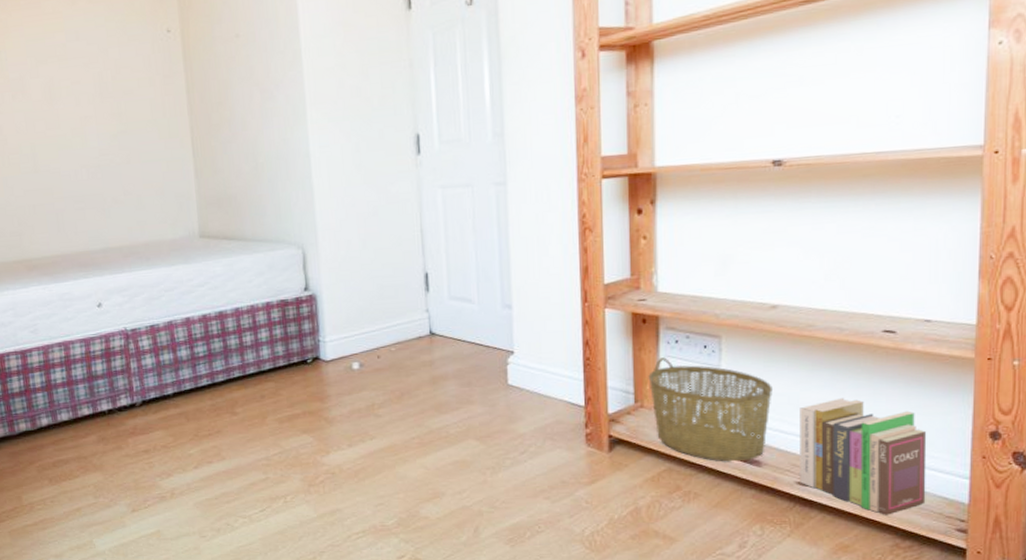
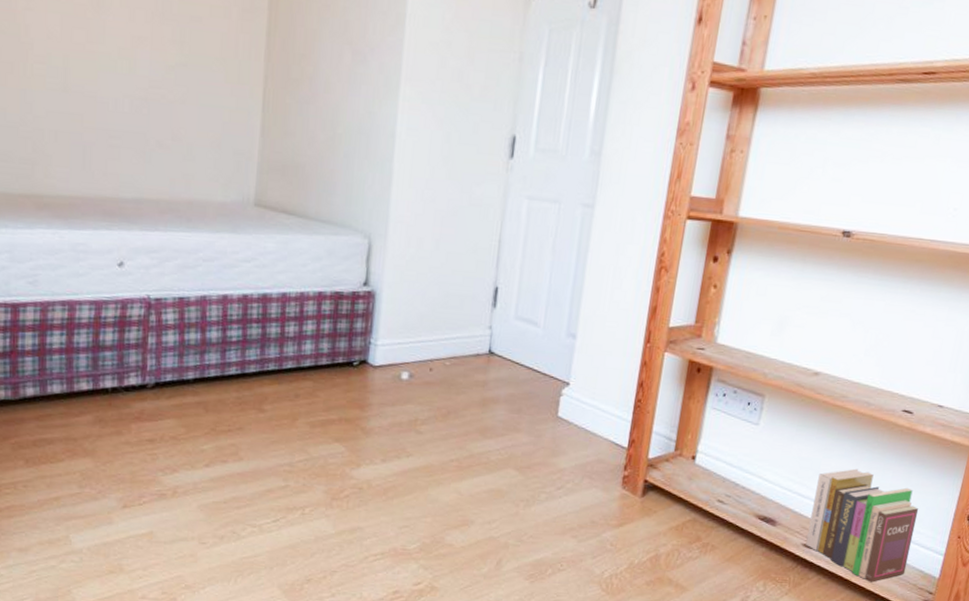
basket: present [648,357,772,462] -> none [689,409,800,519]

